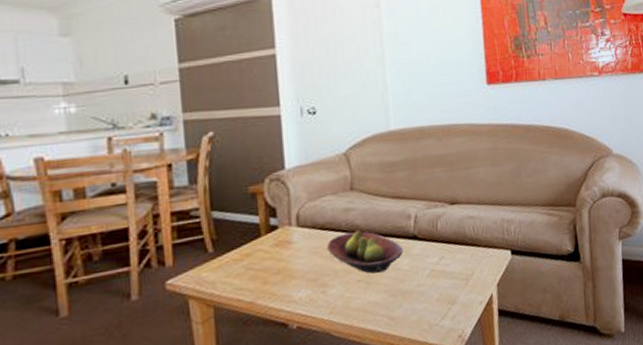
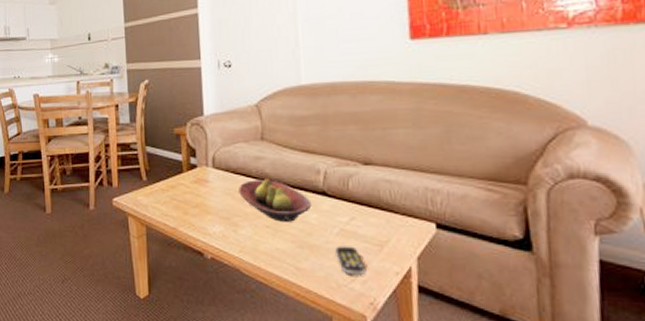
remote control: none [427,284,455,313] -> present [335,246,366,274]

